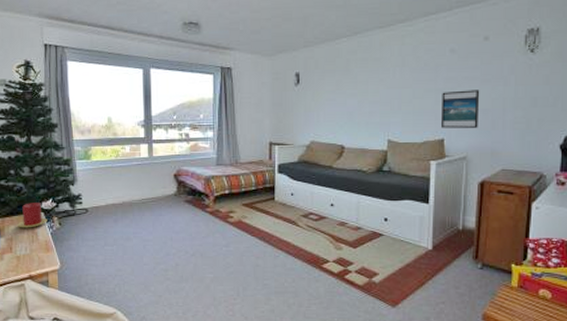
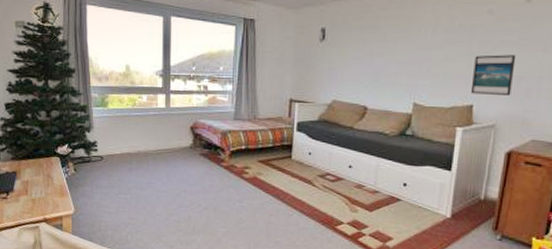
candle: present [17,203,47,228] -> none [33,147,63,172]

